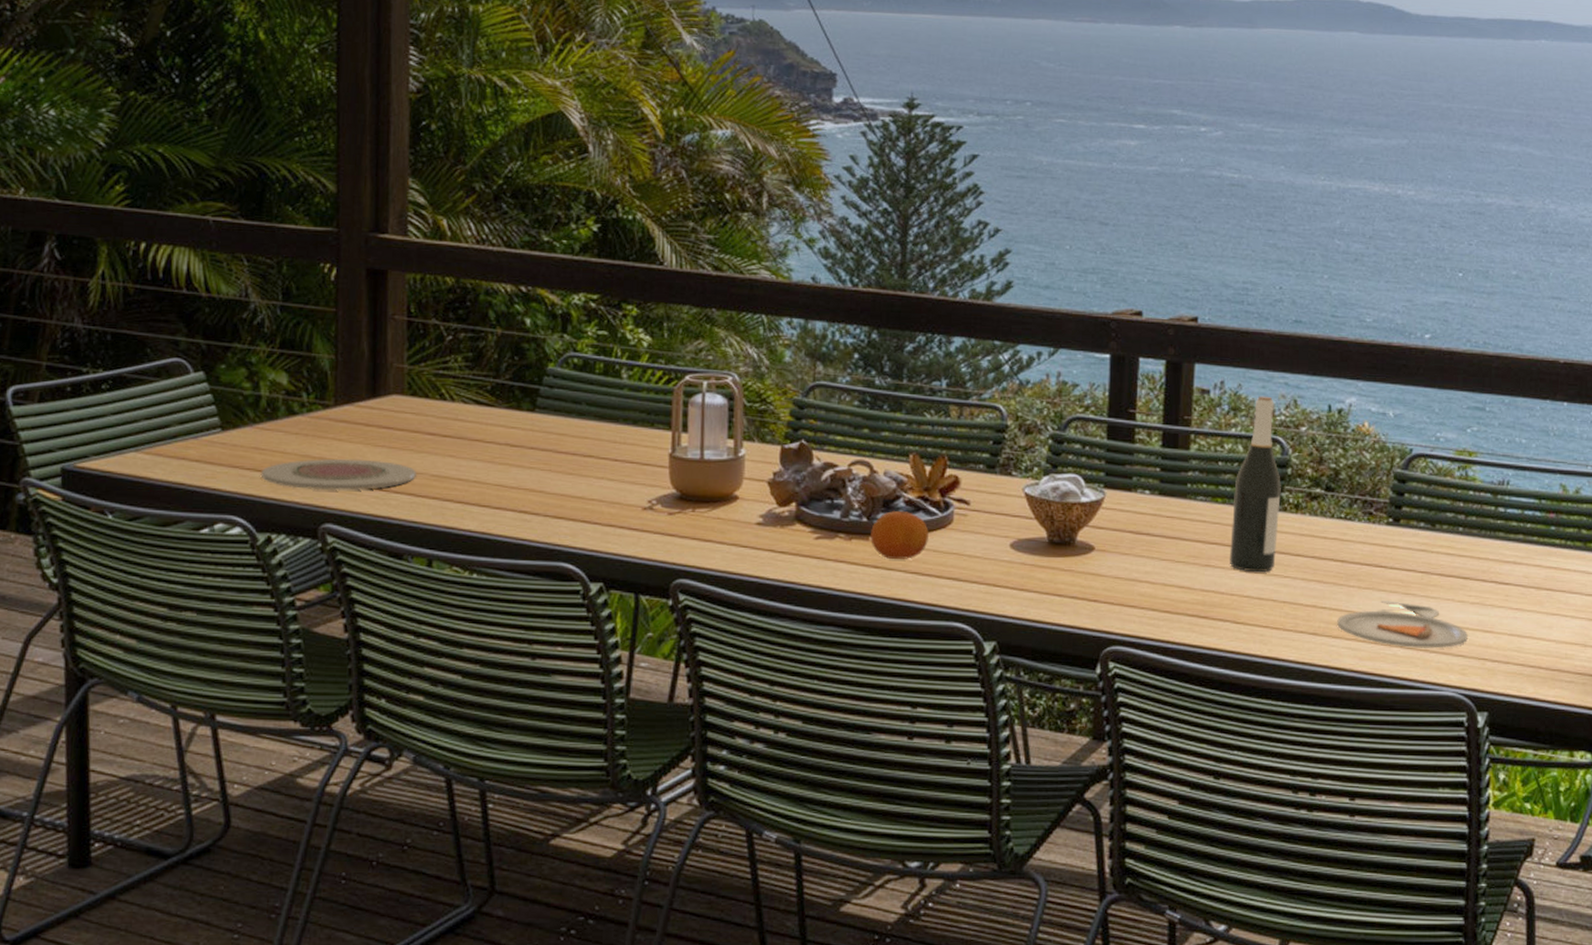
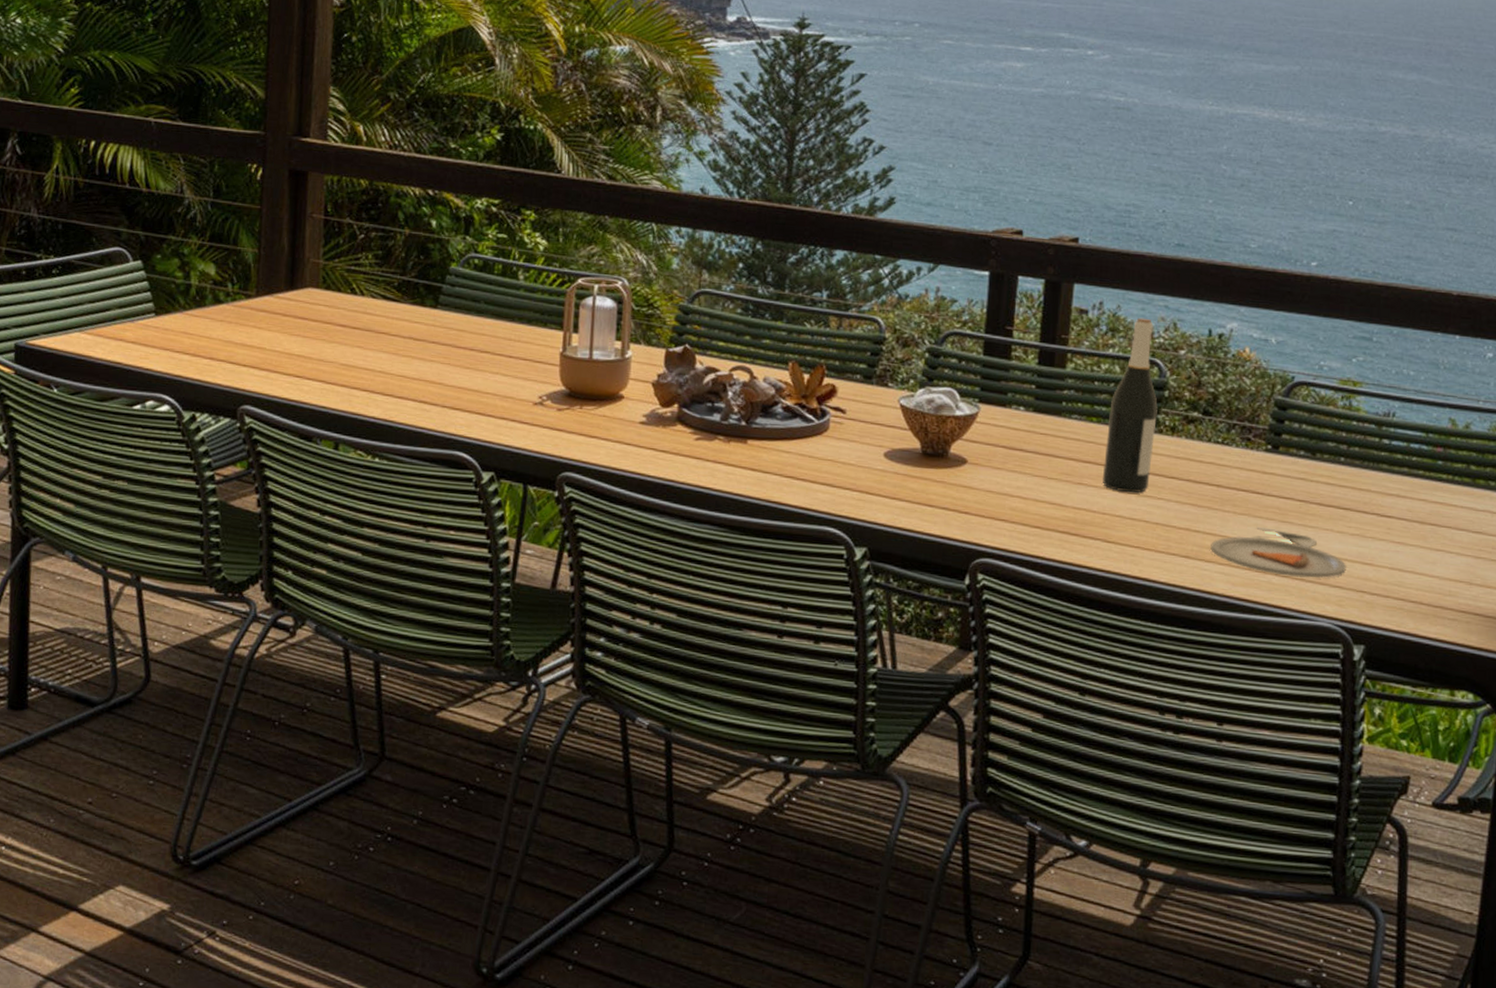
plate: present [262,458,416,491] -> none [189,345,327,375]
fruit: present [871,511,929,559] -> none [748,416,805,464]

